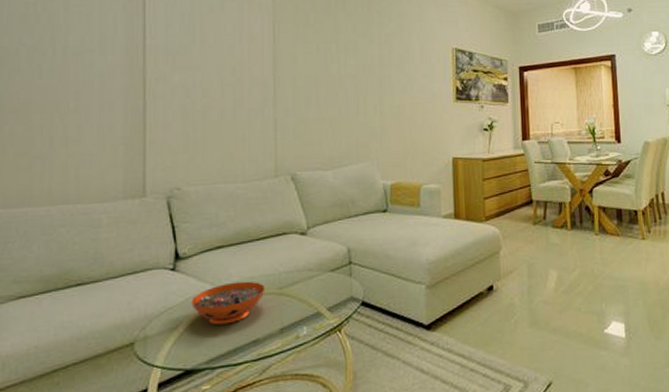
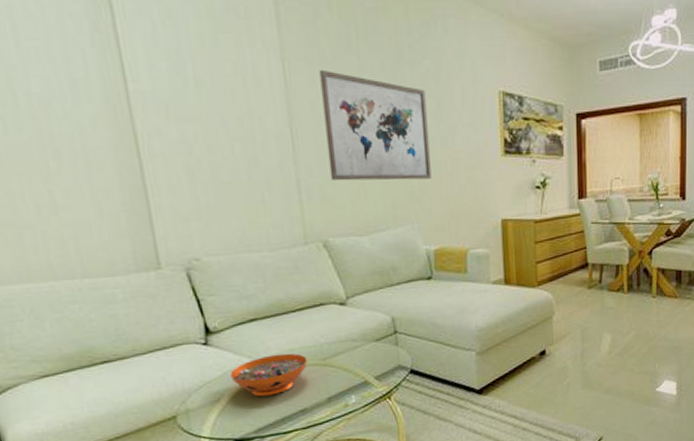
wall art: none [303,30,391,122] -> present [319,69,432,181]

